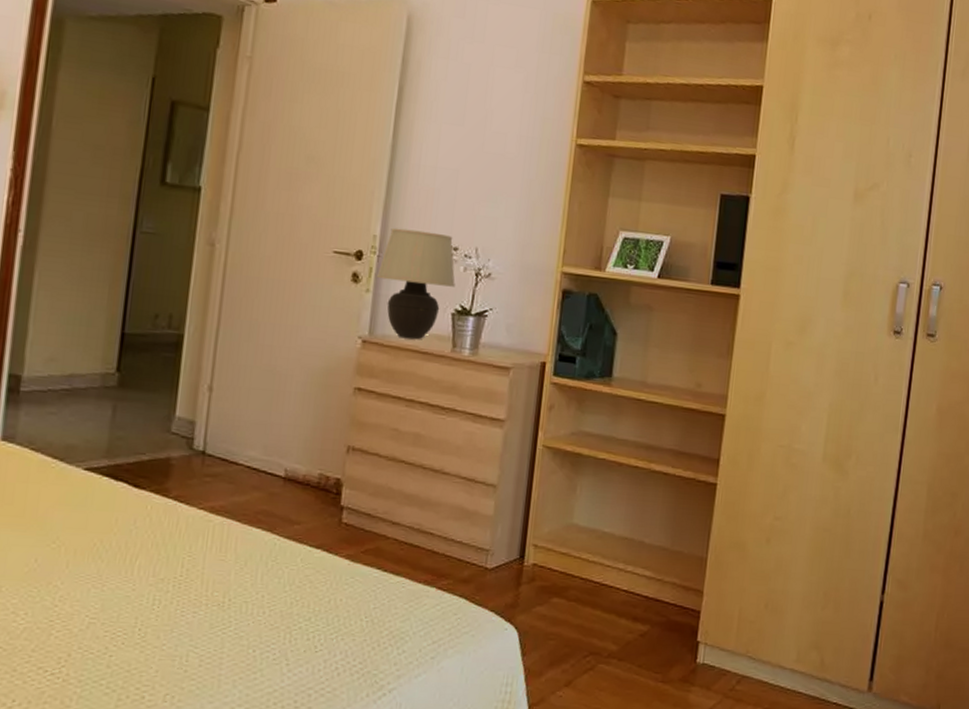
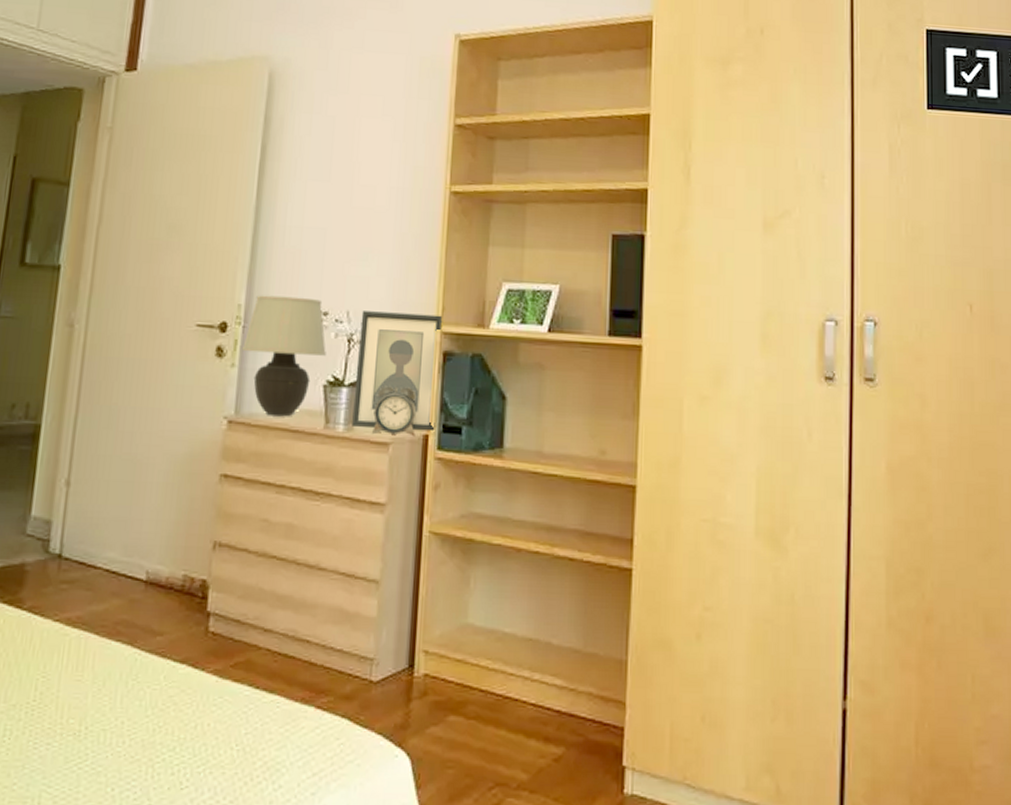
picture frame: none [477,248,564,360] -> present [352,311,443,432]
alarm clock: none [495,317,537,363] -> present [372,386,417,437]

